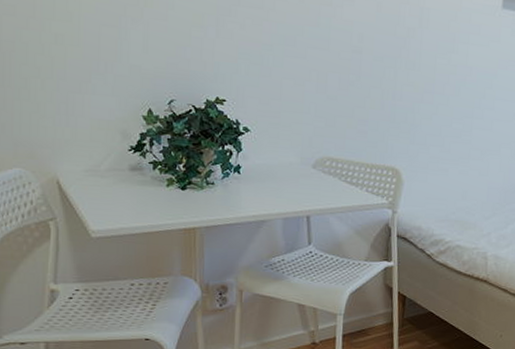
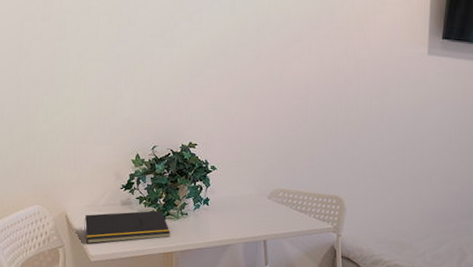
notepad: none [81,178,193,217] -> present [84,210,170,244]

